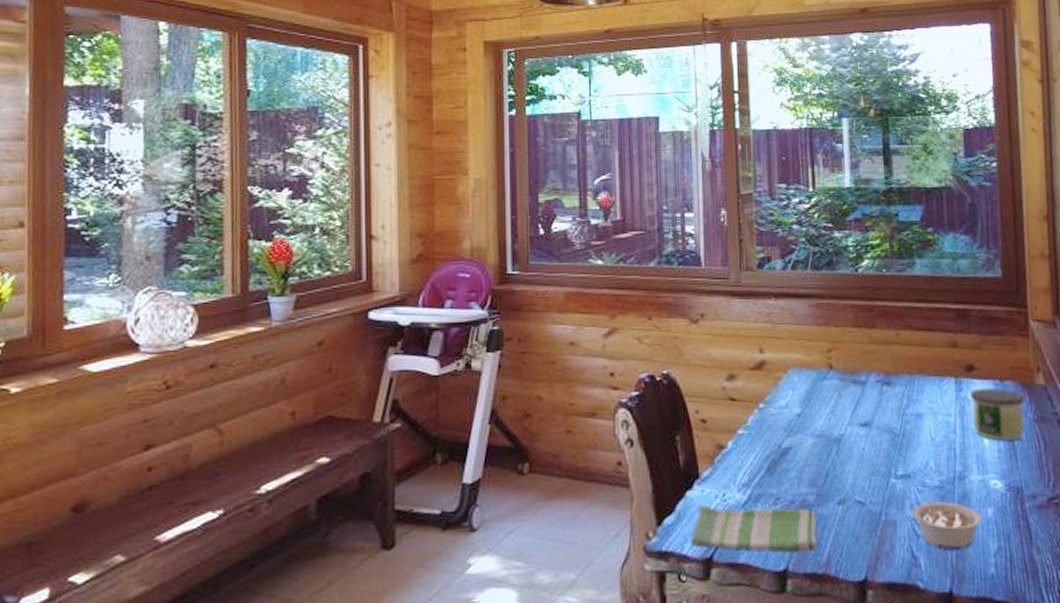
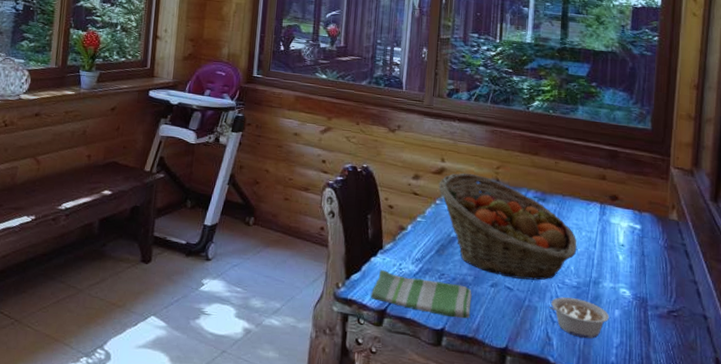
fruit basket: none [760,362,935,489] -> present [438,172,577,281]
candle: present [970,387,1025,442] -> none [611,214,659,261]

